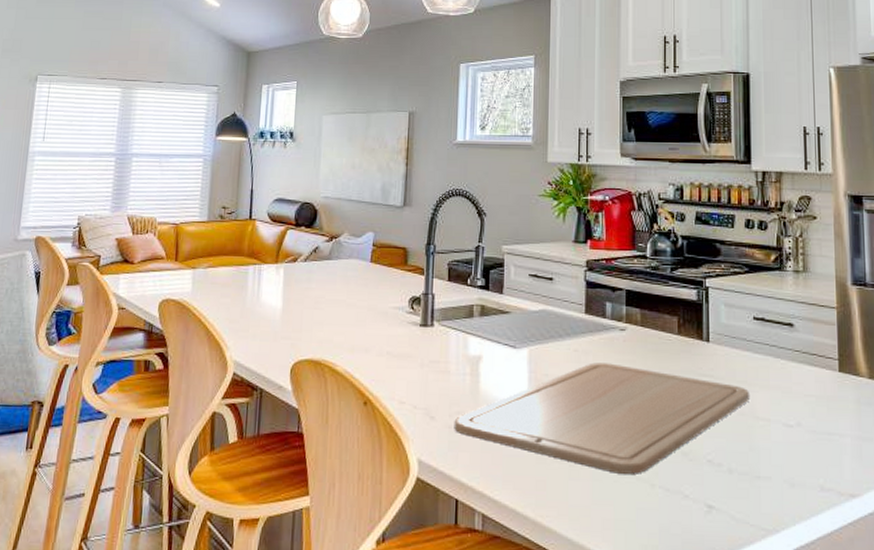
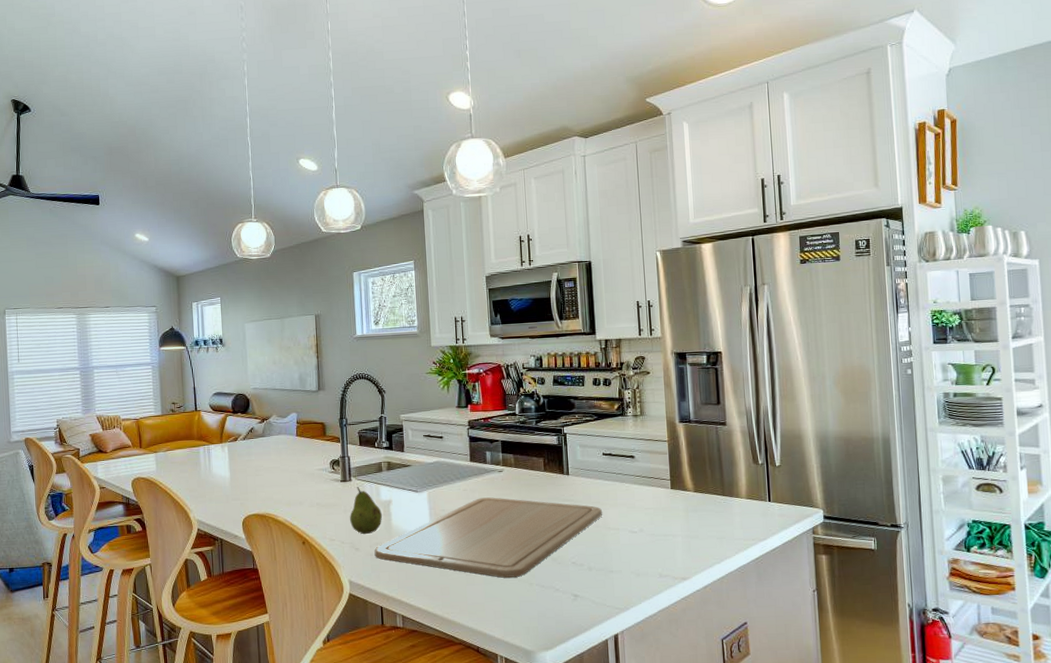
fruit: none [427,335,468,399] -> present [350,487,382,535]

